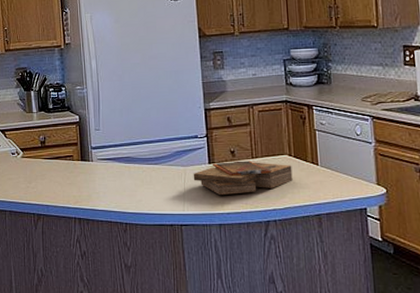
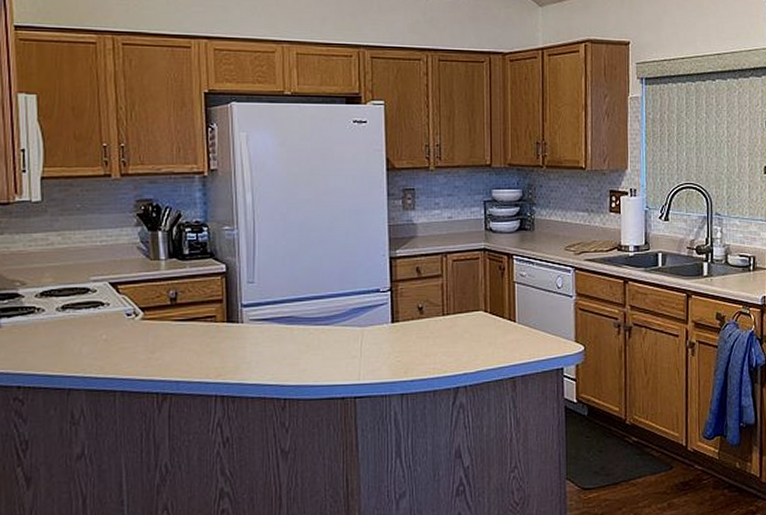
clipboard: present [193,160,293,196] -> none [372,318,487,360]

